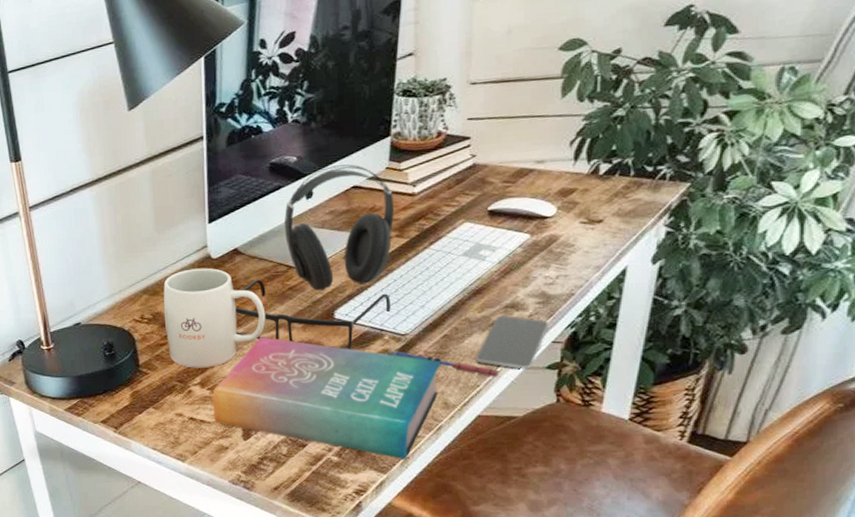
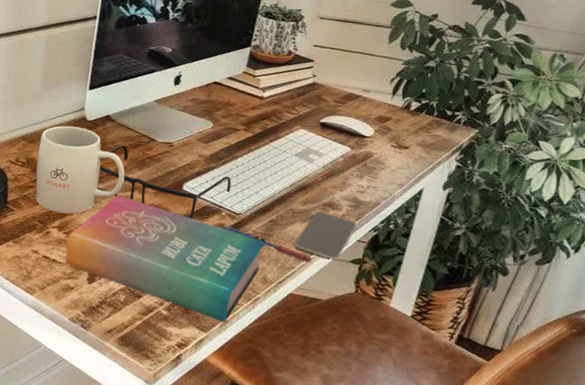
headphones: present [284,164,395,291] -> none [152,62,246,165]

